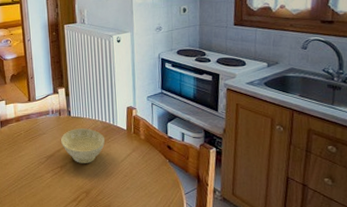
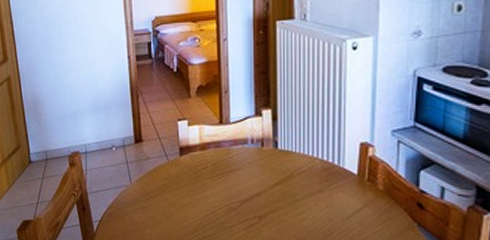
bowl: present [60,128,105,163] -> none [261,166,324,216]

